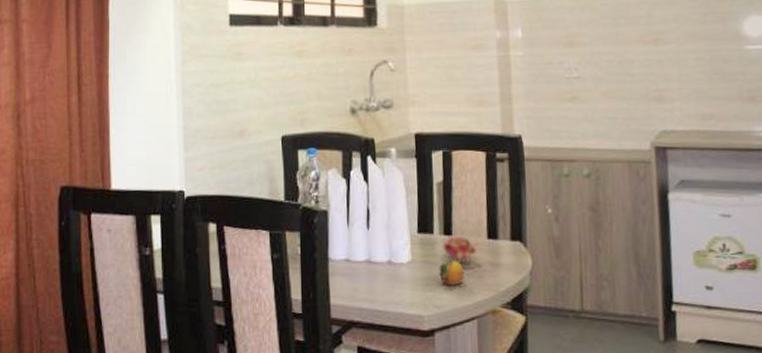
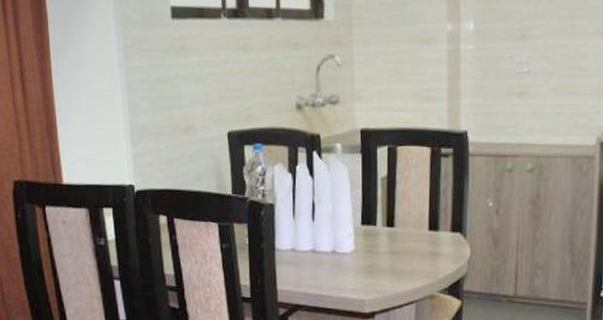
fruit: present [439,252,465,286] -> none [381,242,405,274]
flower: present [443,236,479,265] -> none [385,227,420,254]

